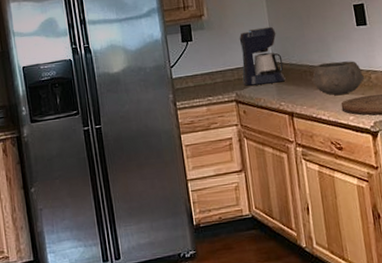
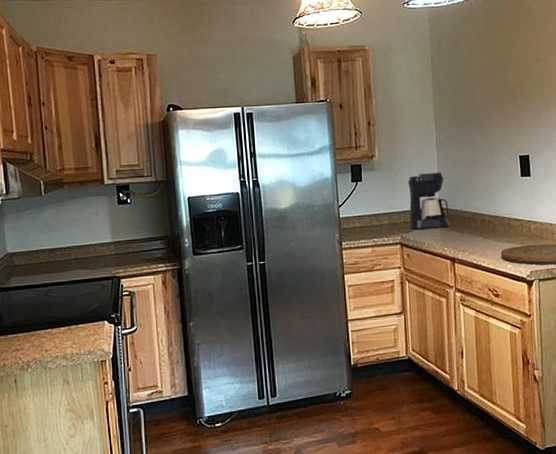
bowl: present [312,61,364,96] -> none [475,210,524,244]

